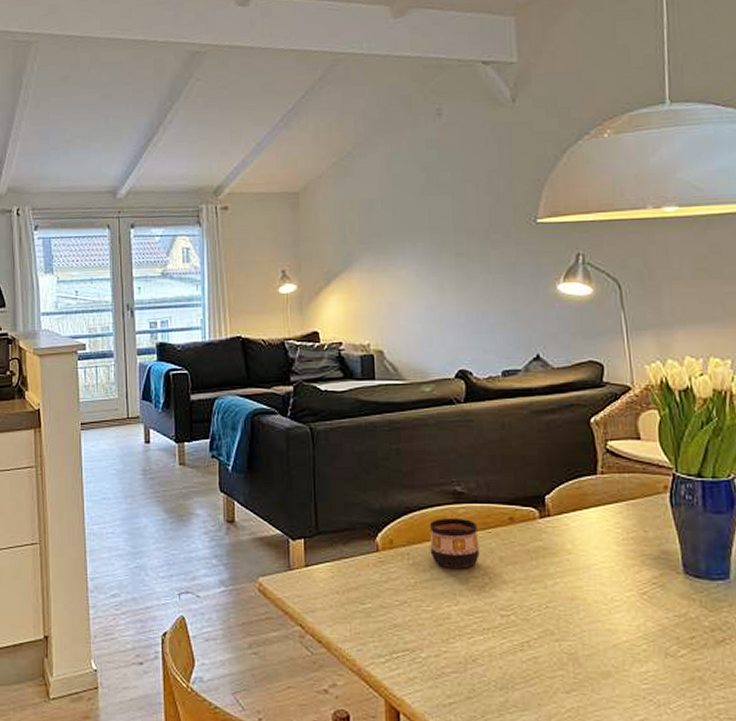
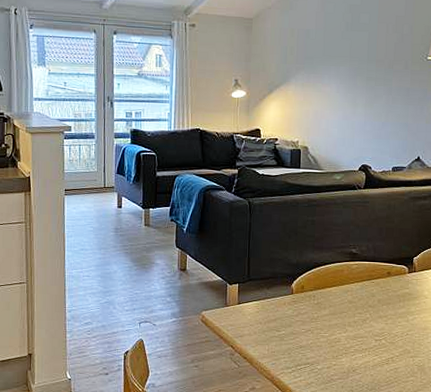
cup: present [429,517,480,568] -> none [330,271,365,307]

